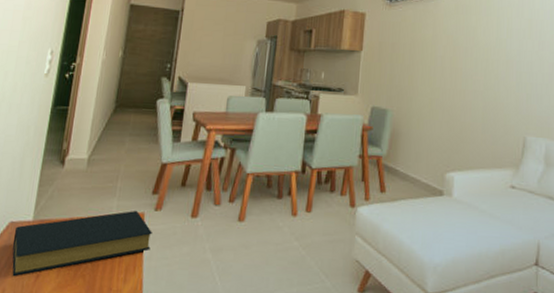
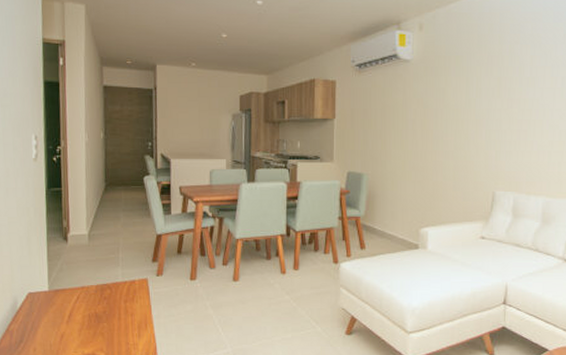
hardback book: present [12,210,152,277] -> none [34,276,158,338]

